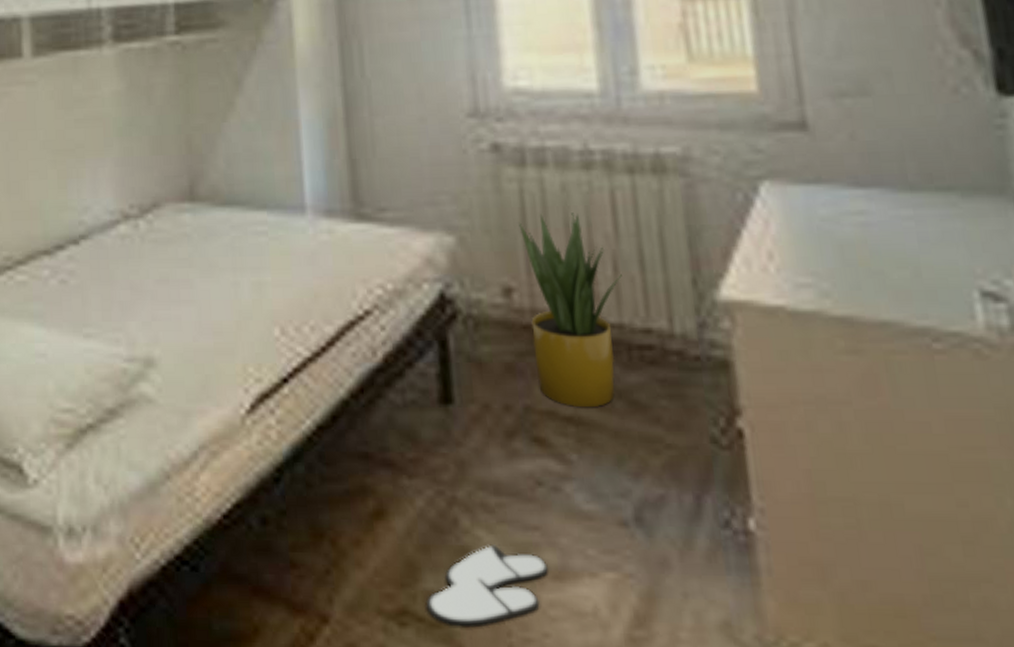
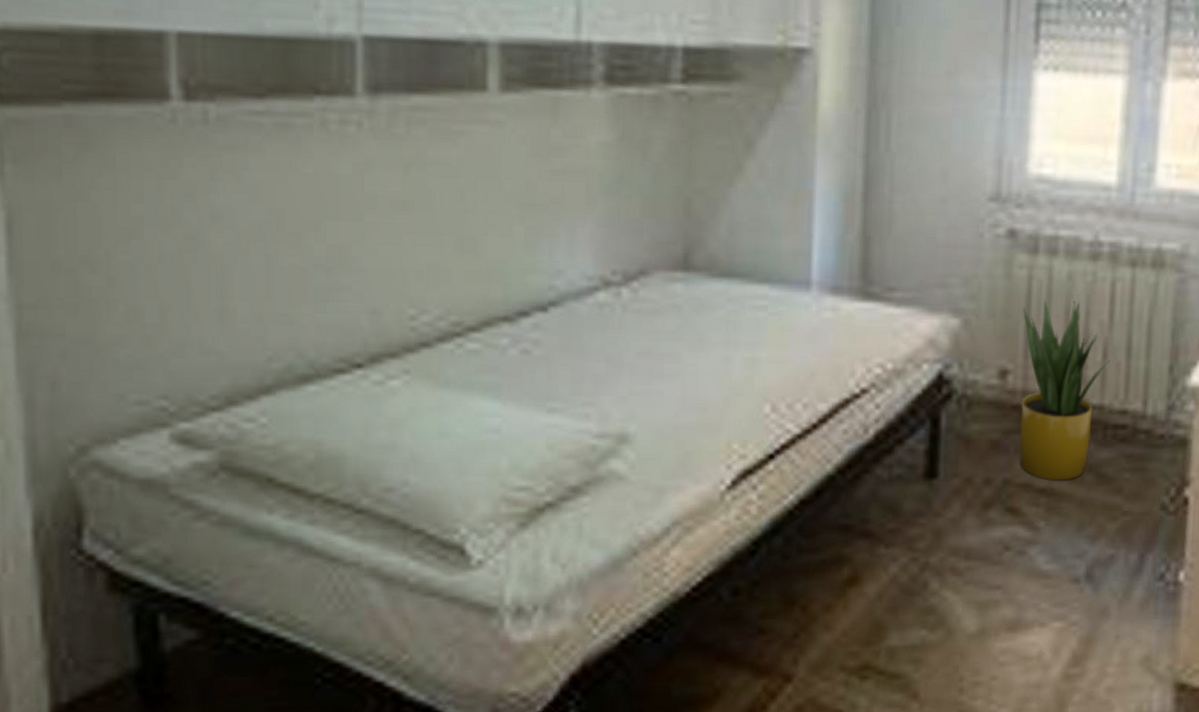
slippers: present [425,544,549,628] -> none [887,603,1005,677]

